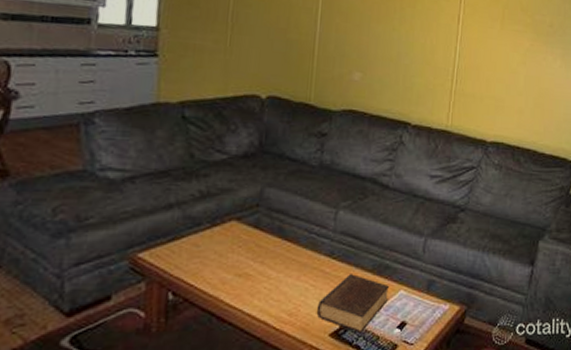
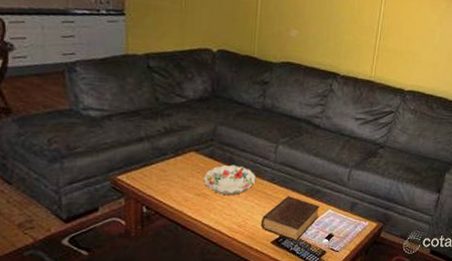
decorative bowl: none [246,236,312,274] -> present [203,165,256,195]

